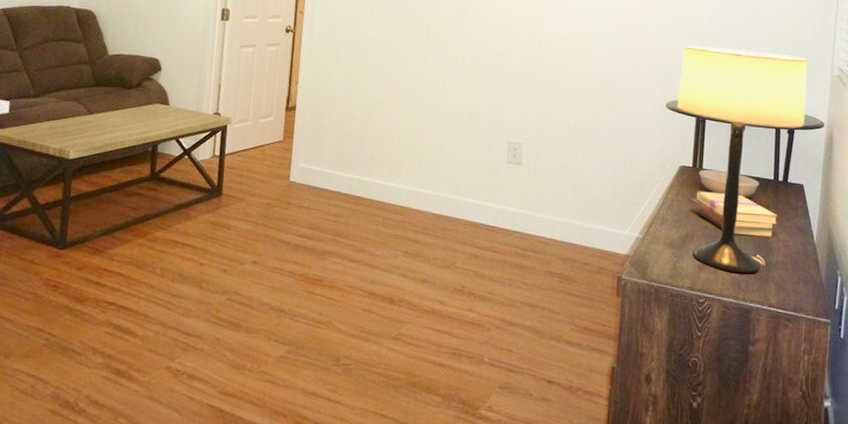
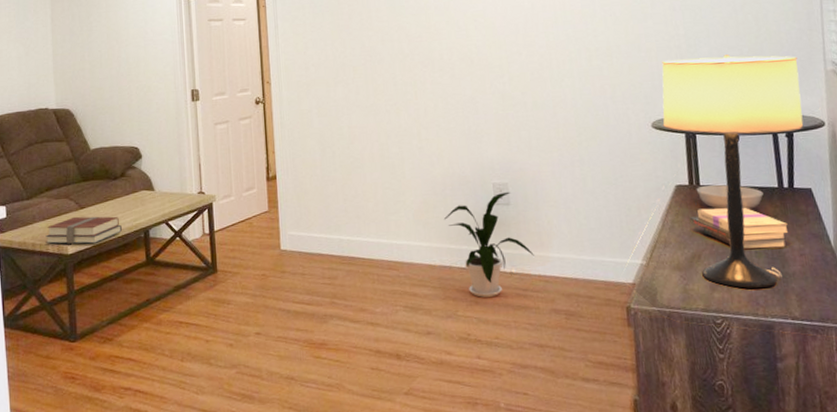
books: none [47,121,130,151] -> present [45,216,122,244]
house plant: none [455,151,538,252] -> present [443,191,534,297]

